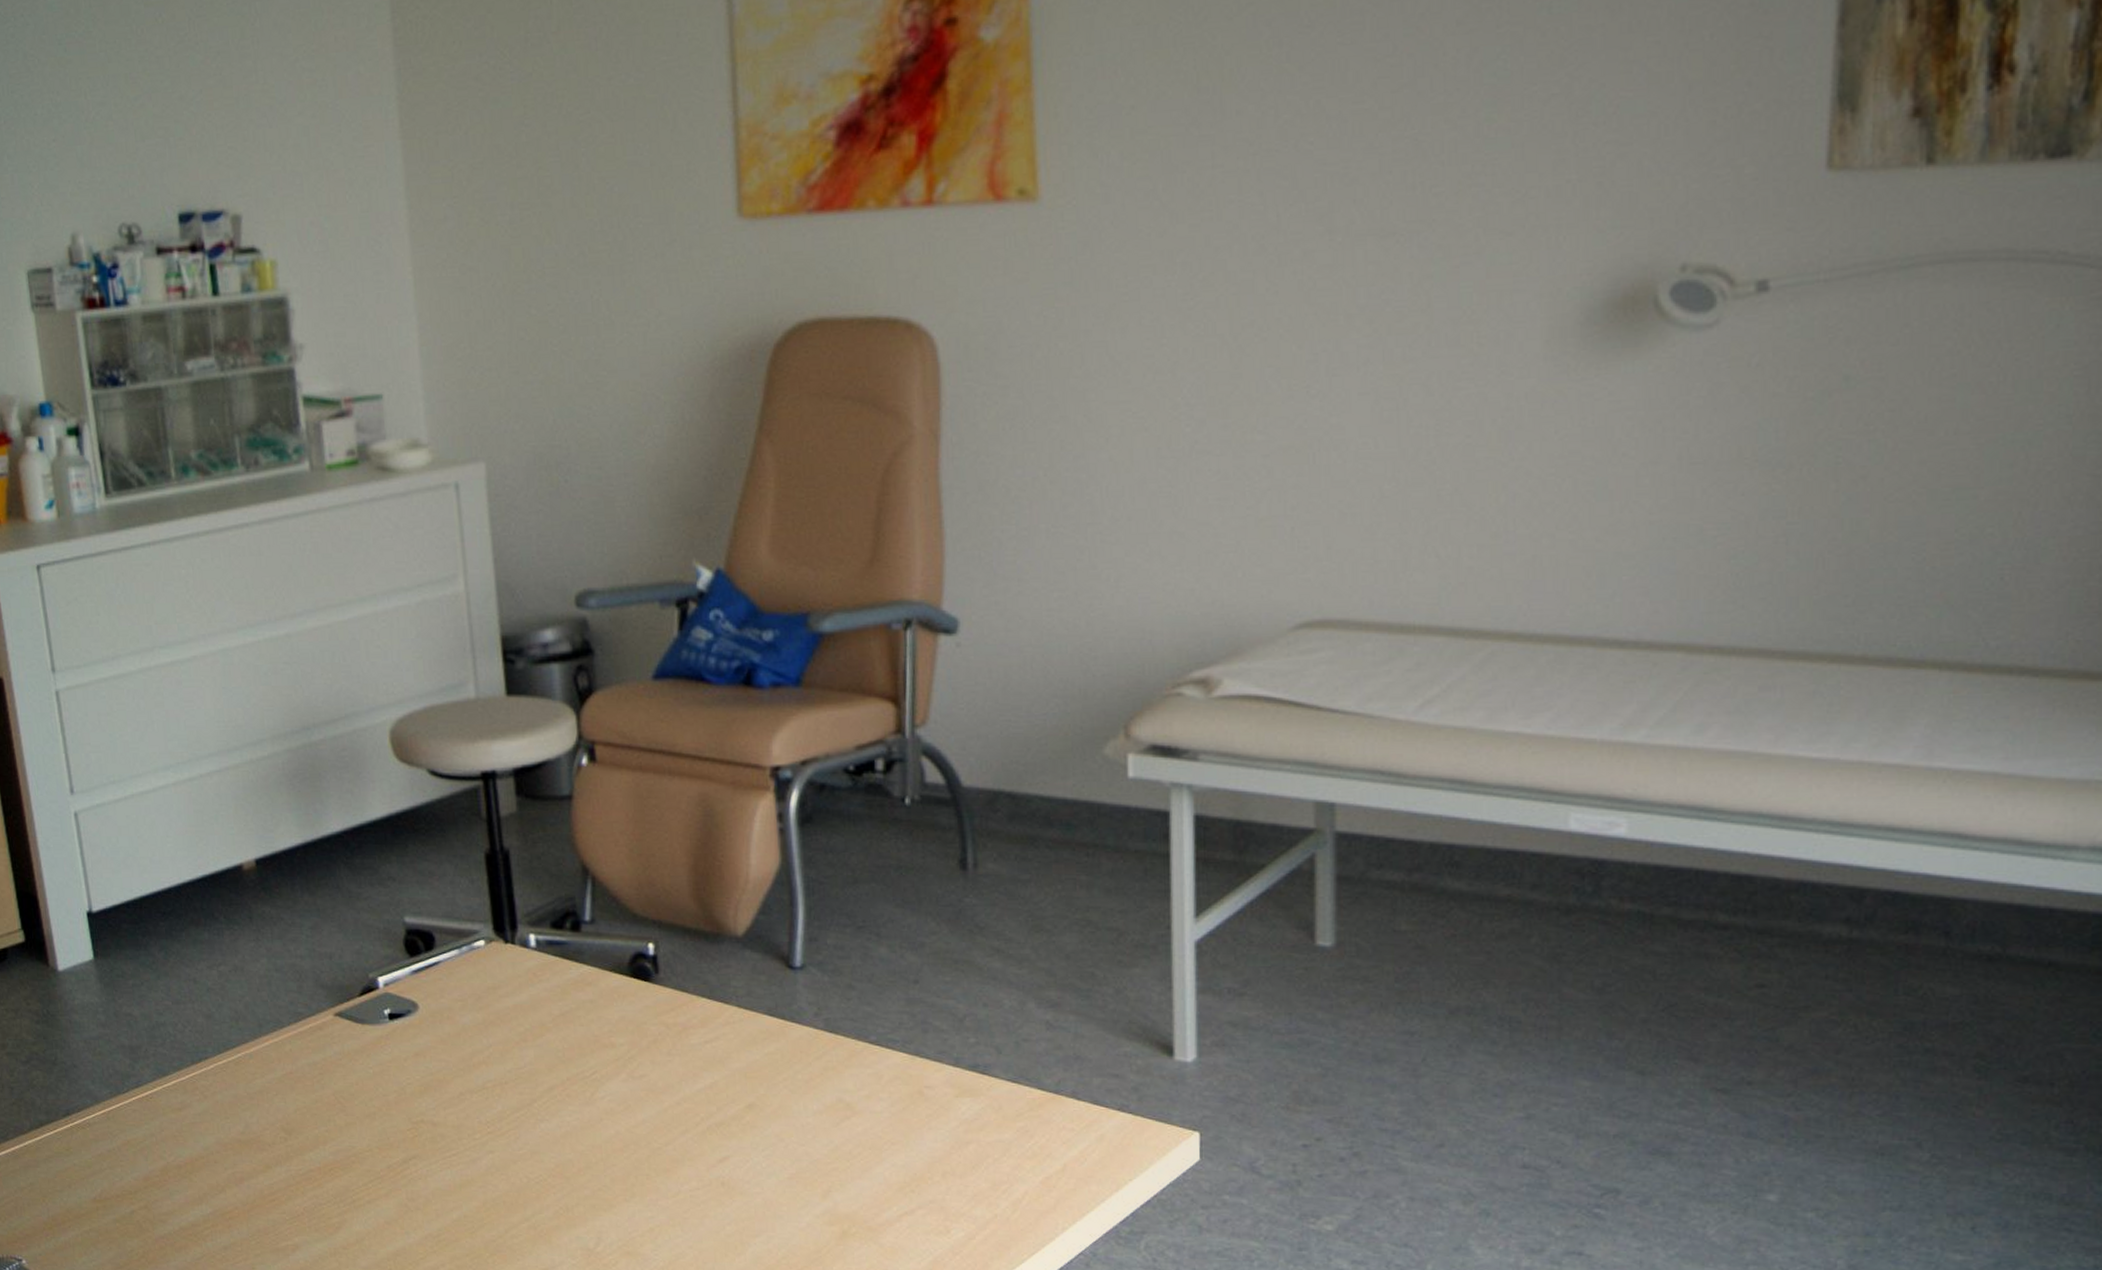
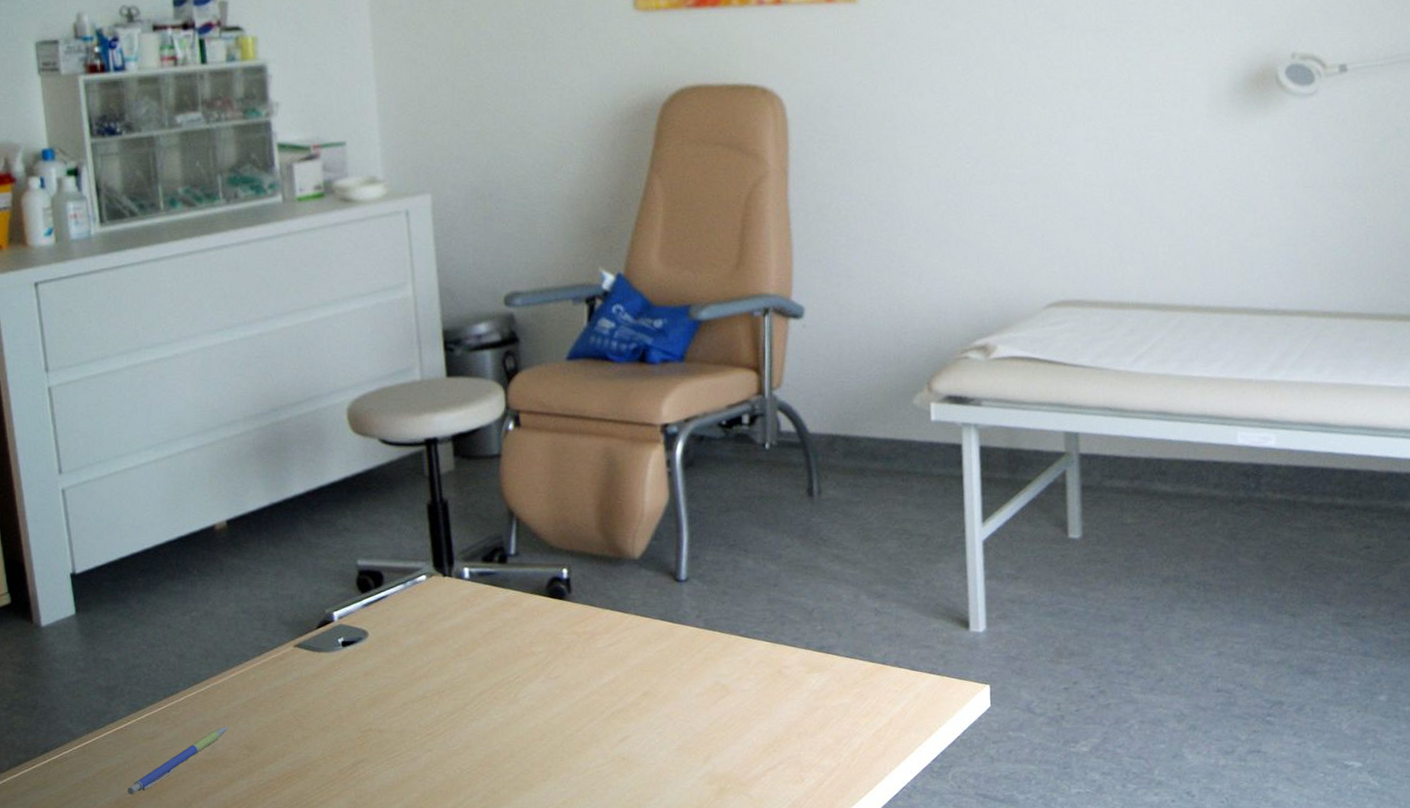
pen: none [155,1103,263,1173] -> present [127,726,229,795]

